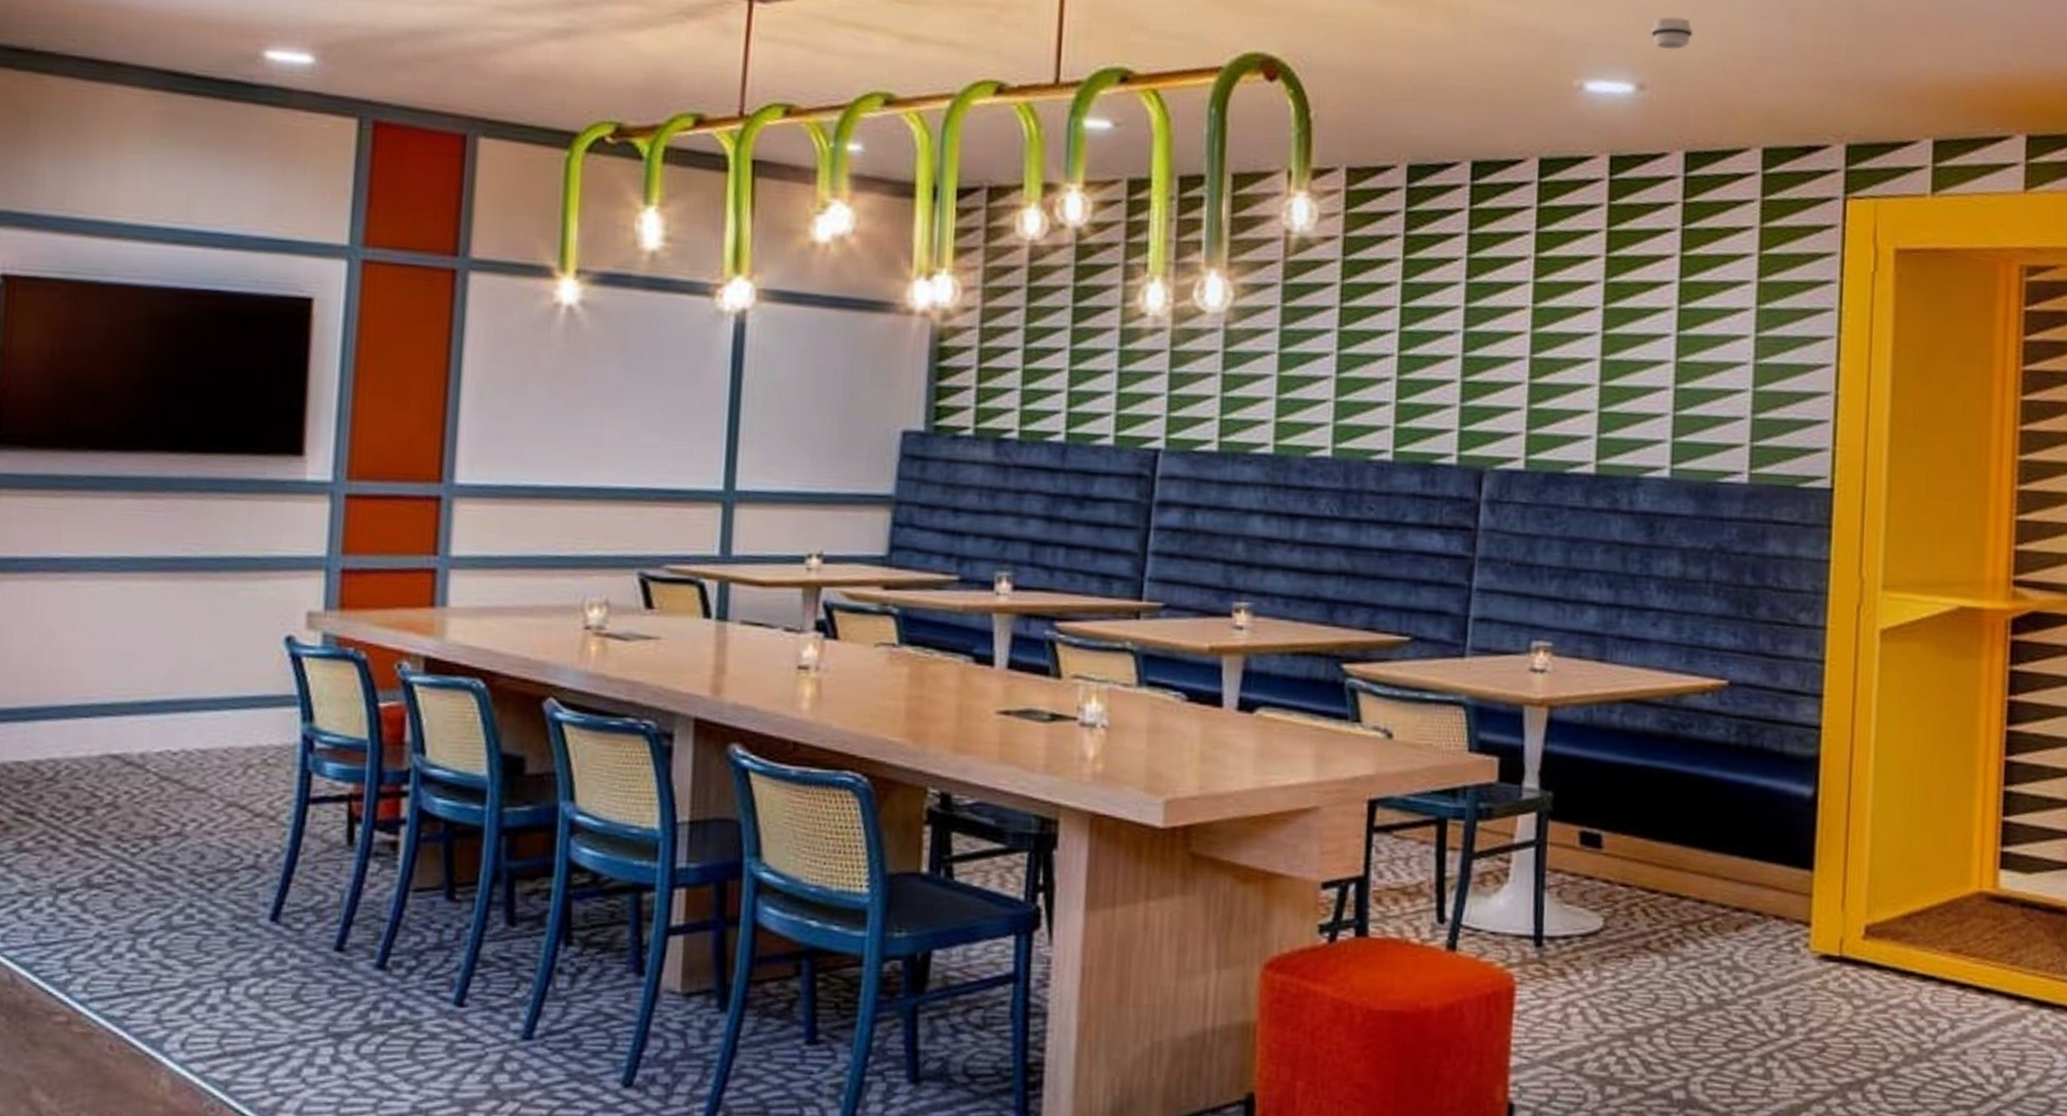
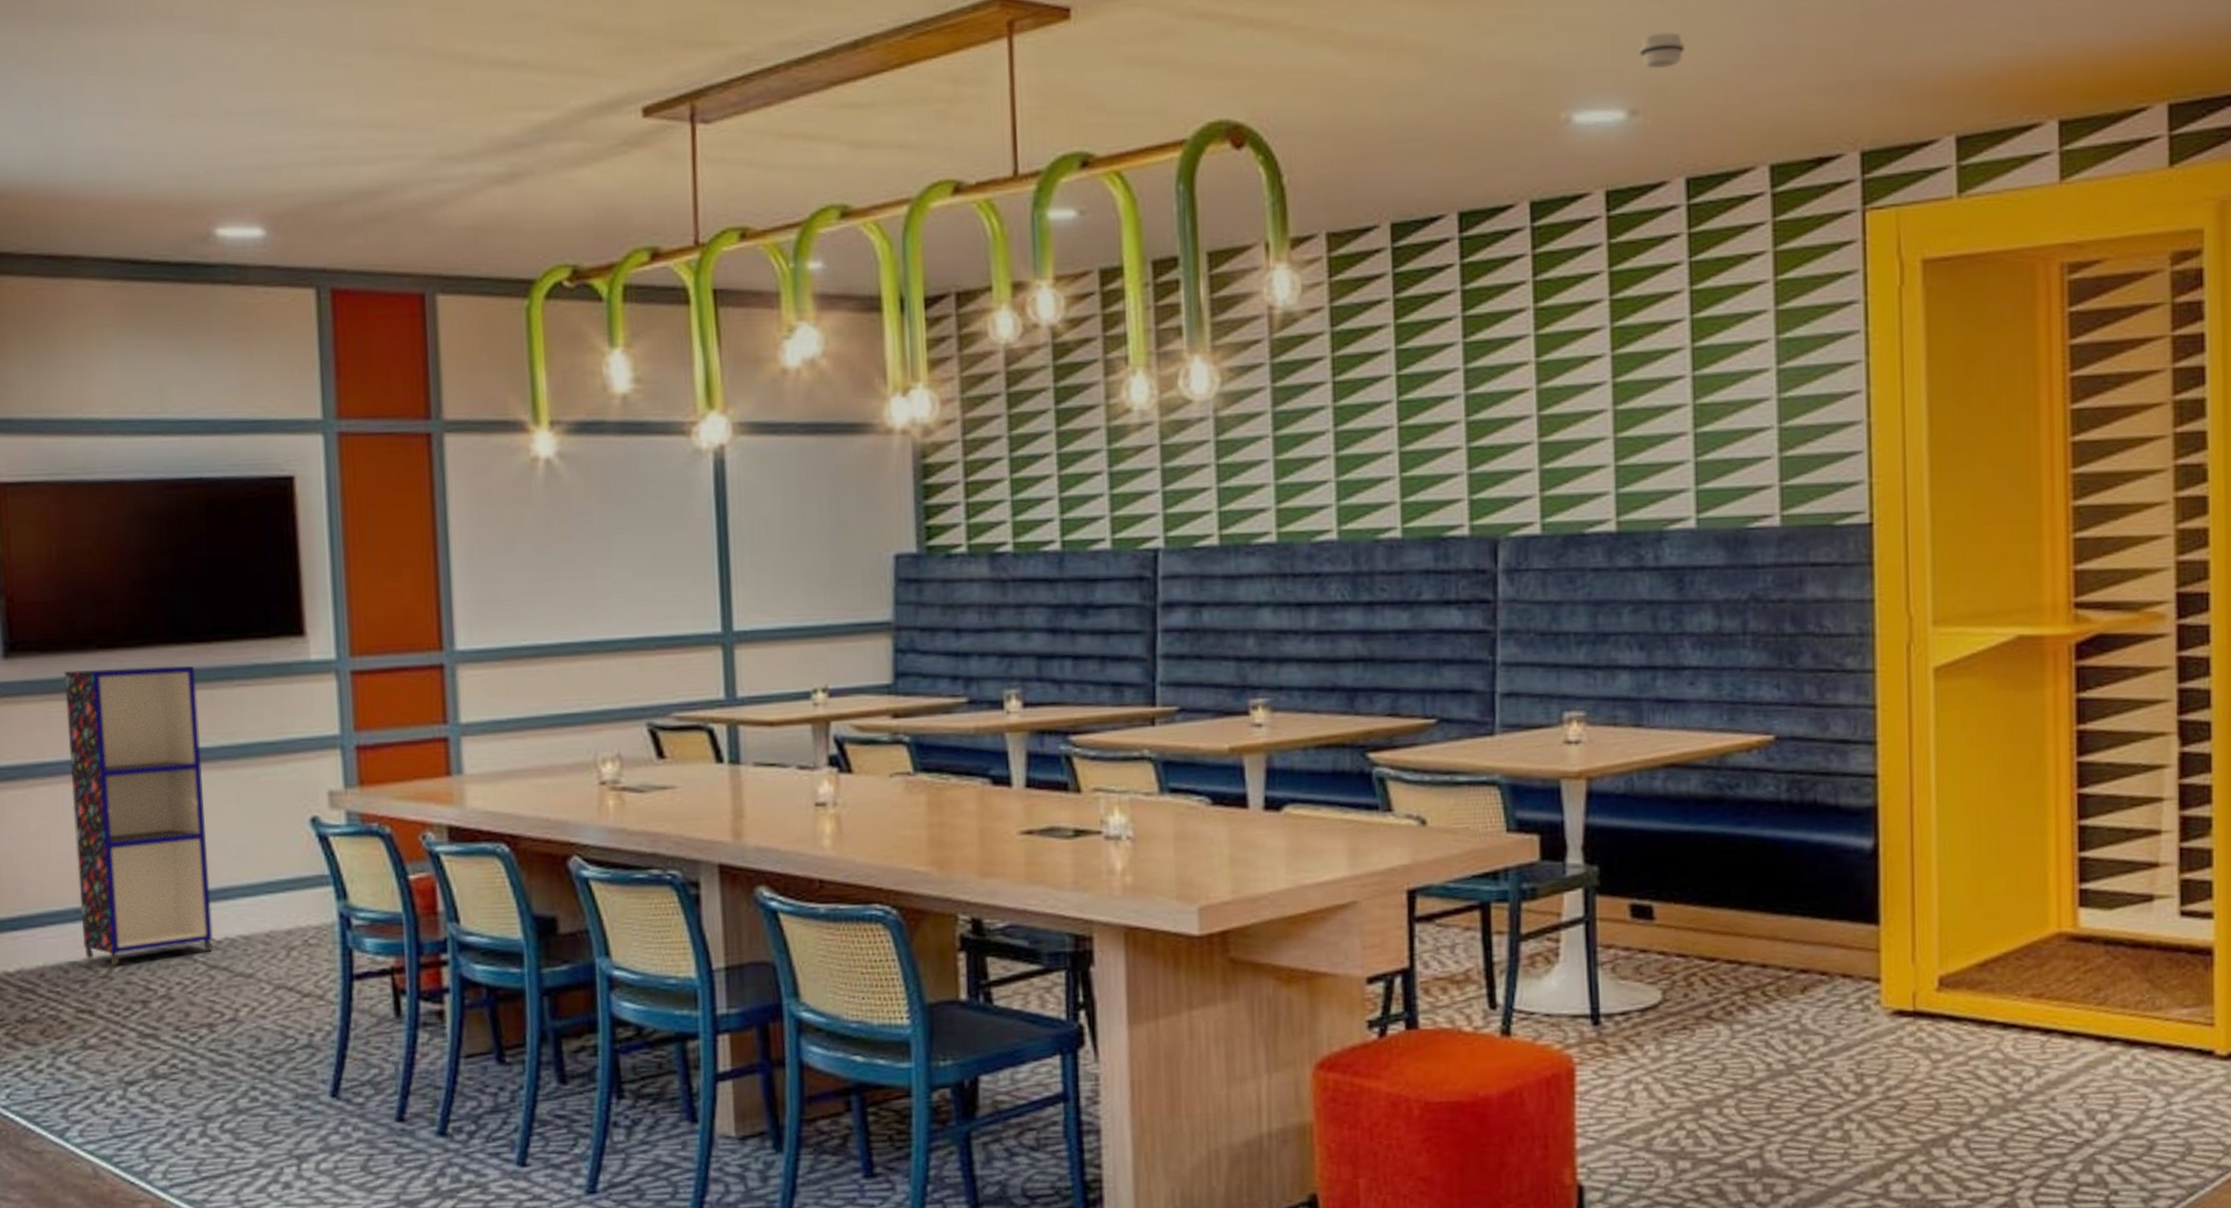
bookshelf: none [33,468,187,768] -> present [64,665,213,965]

